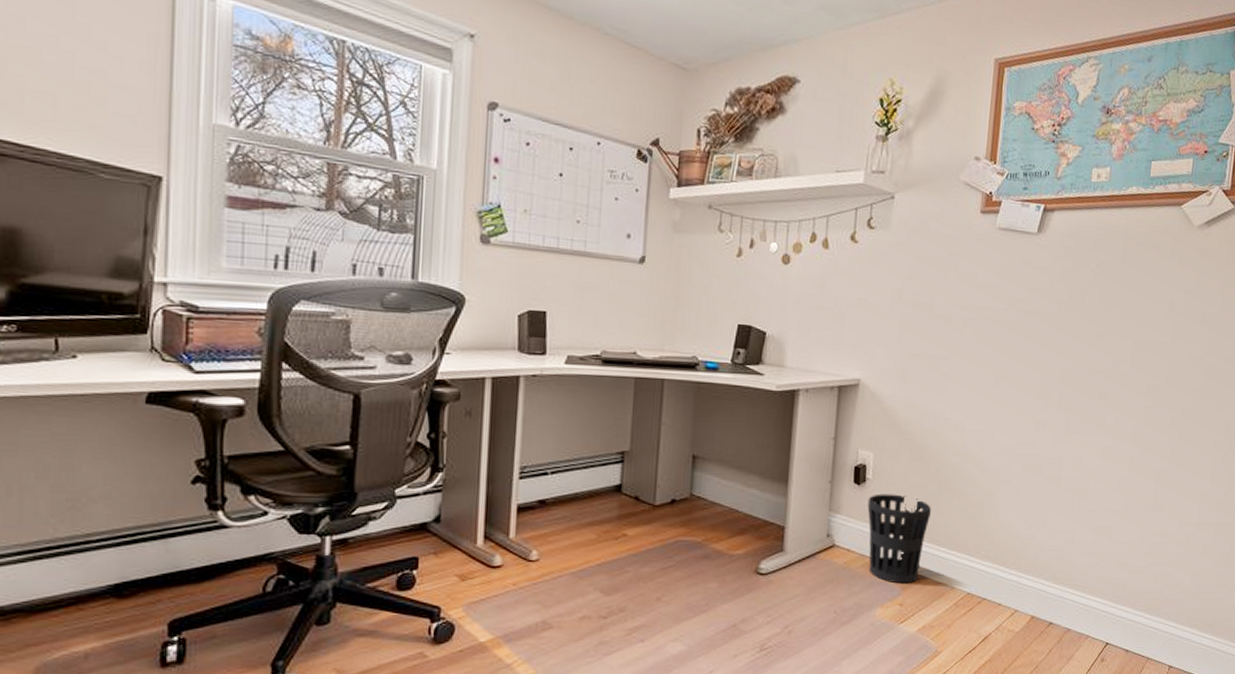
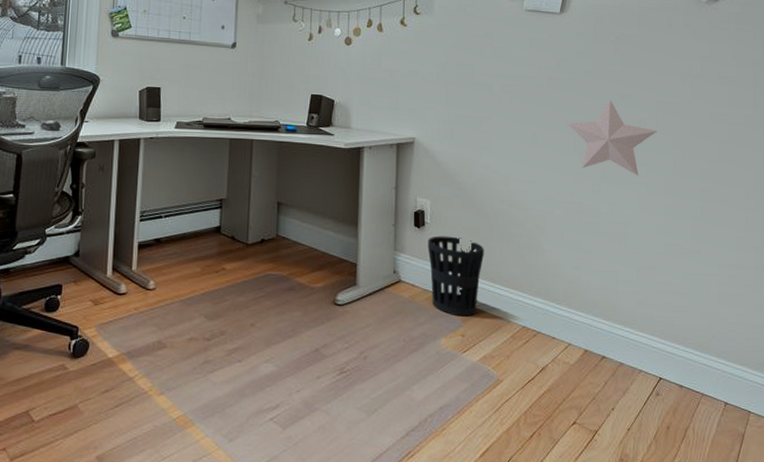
decorative star: none [1034,338,1131,425] -> present [567,100,657,175]

